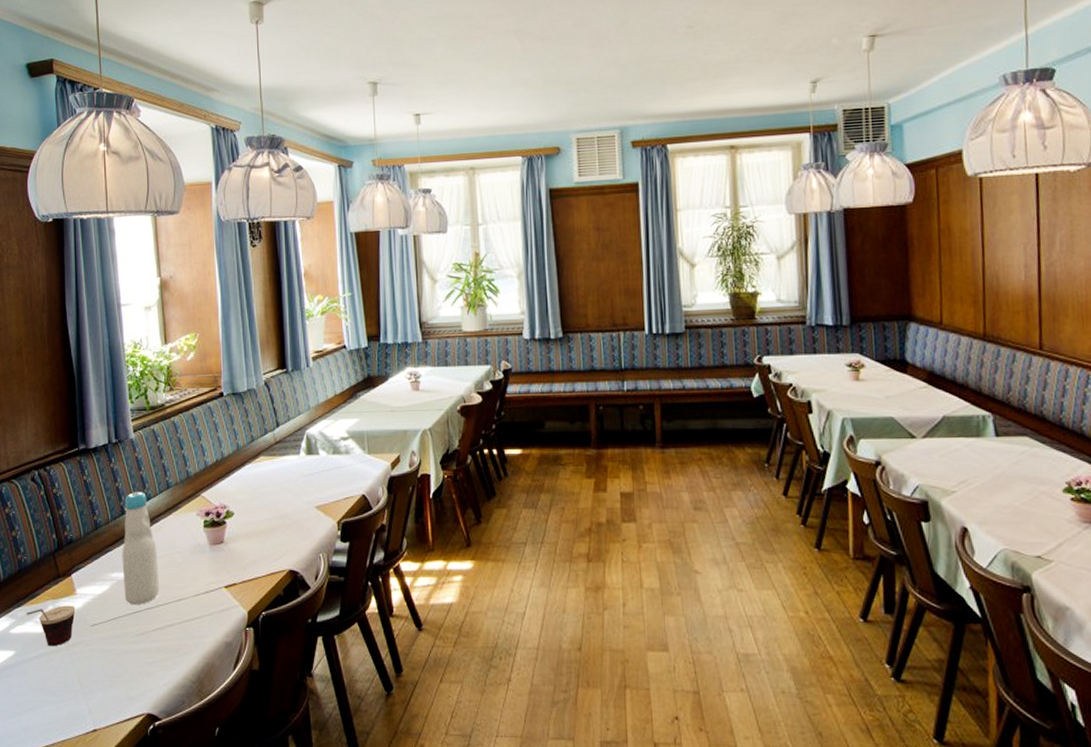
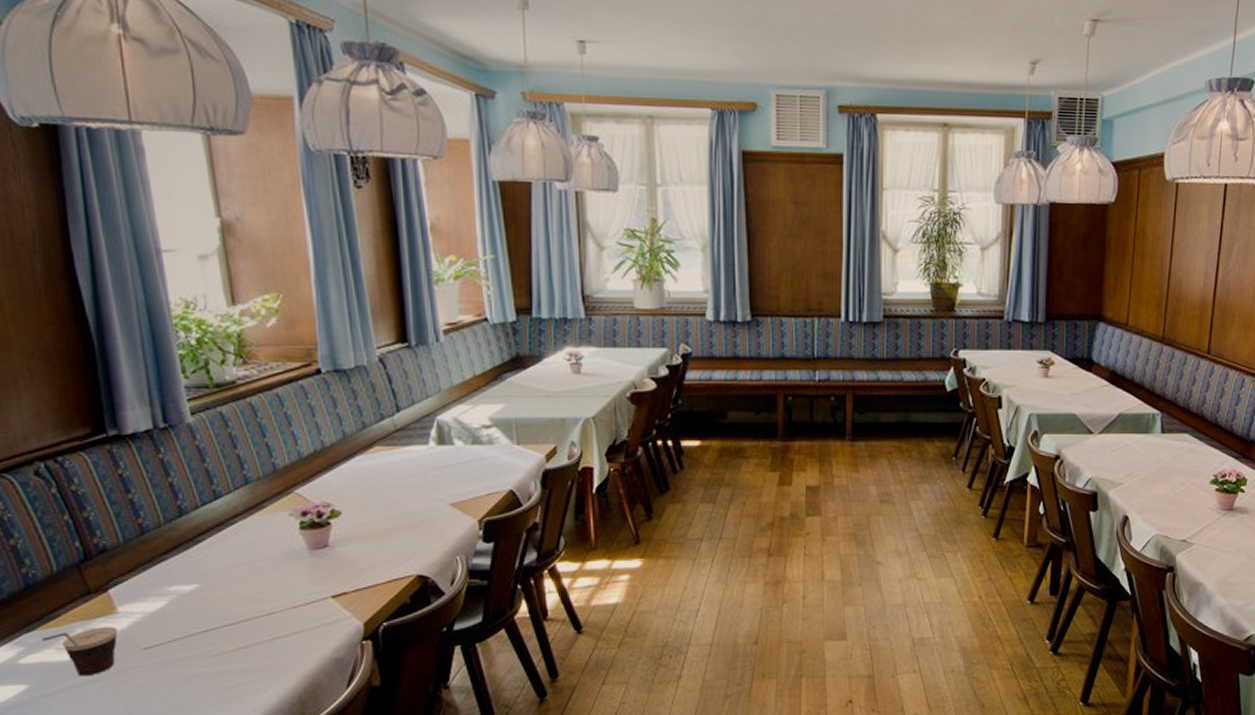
bottle: present [122,492,159,604] -> none [182,489,240,622]

